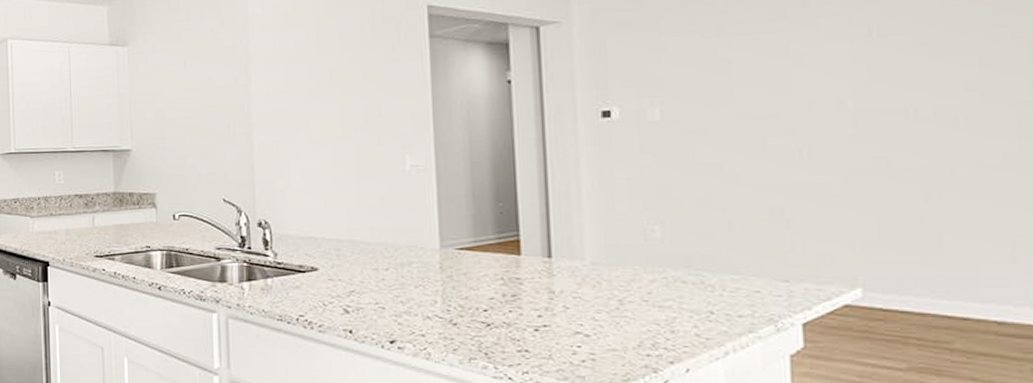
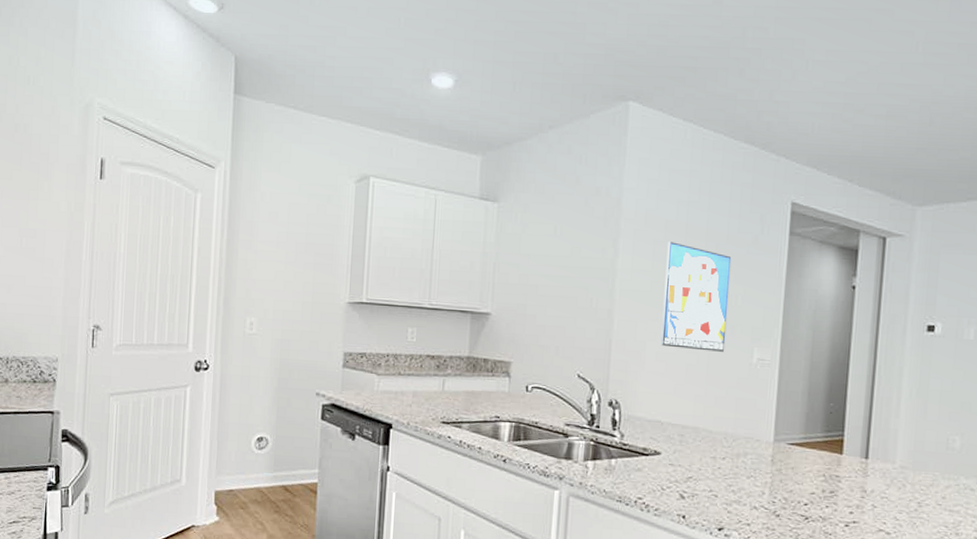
wall art: none [300,60,374,163] -> present [660,242,732,352]

